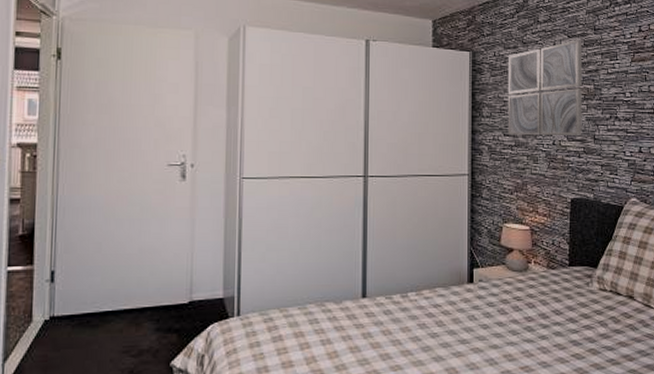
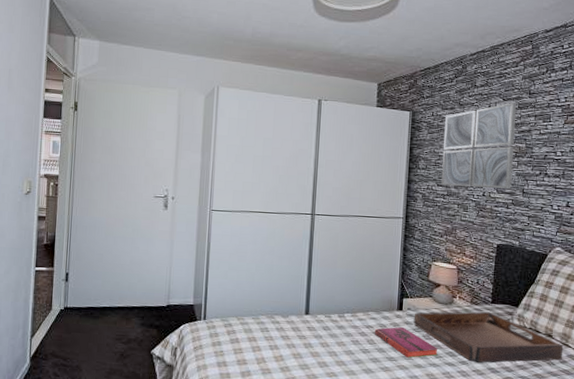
hardback book: none [443,303,515,338] -> present [374,327,438,358]
serving tray: none [486,276,646,335] -> present [413,311,564,363]

